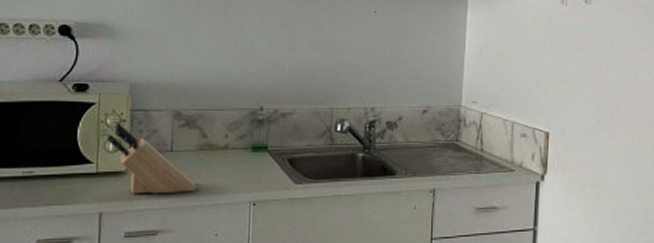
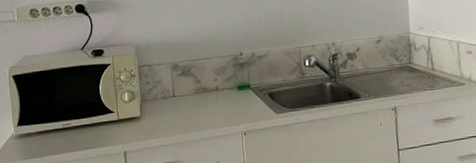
knife block: present [107,122,197,194] -> none [123,77,198,135]

